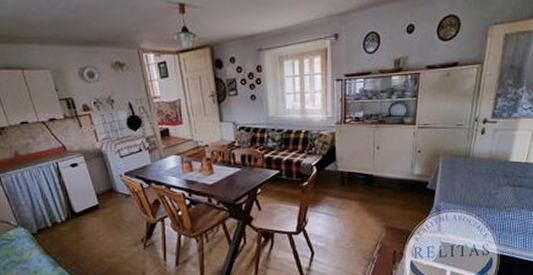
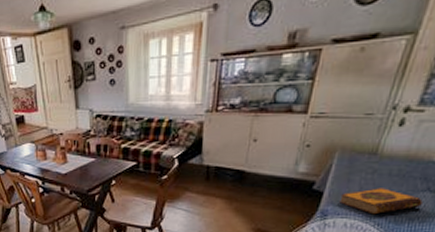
hardback book: none [448,184,506,208] -> present [339,188,423,215]

